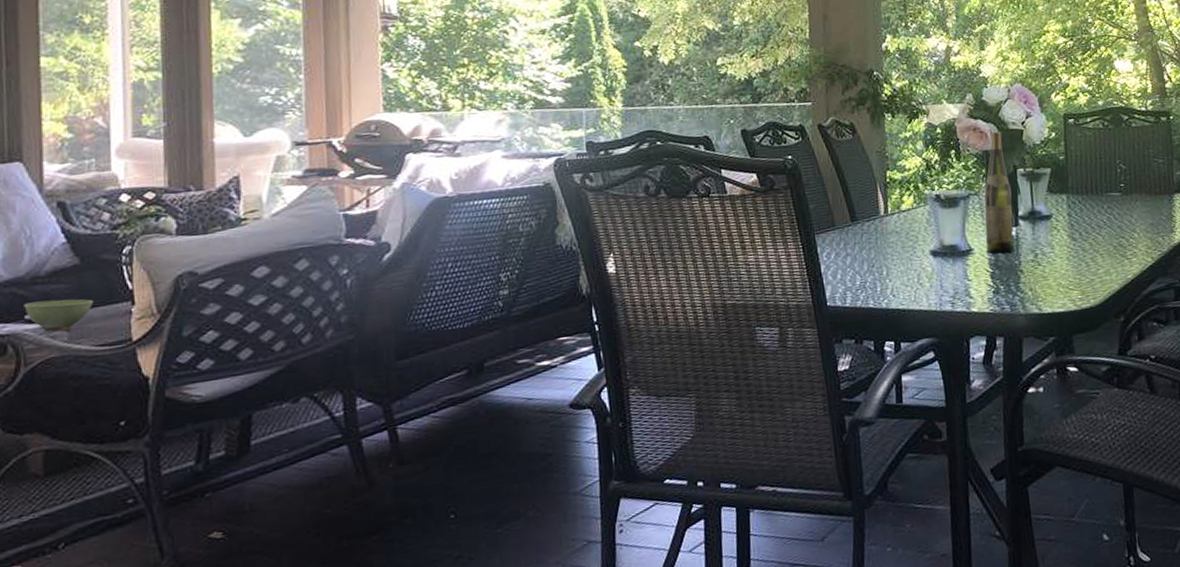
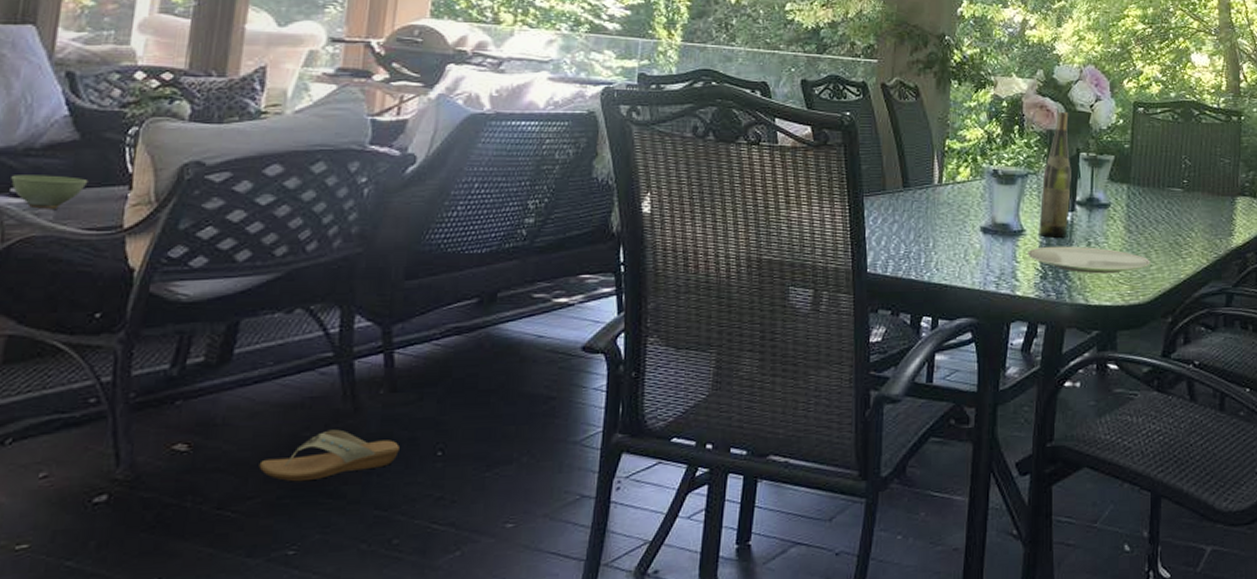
sandal: none [289,504,415,556] -> present [259,429,399,482]
plate: none [978,258,1098,284] -> present [1028,246,1150,274]

